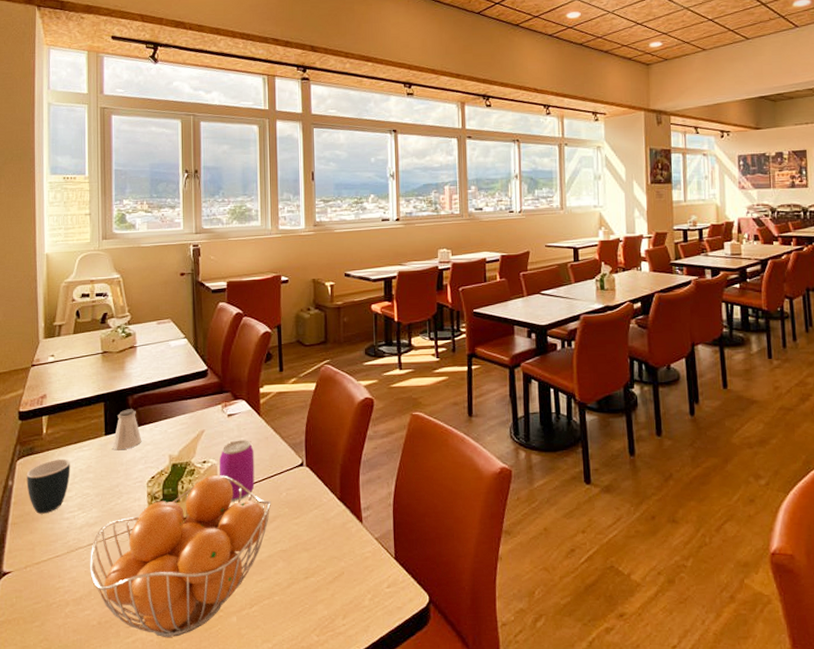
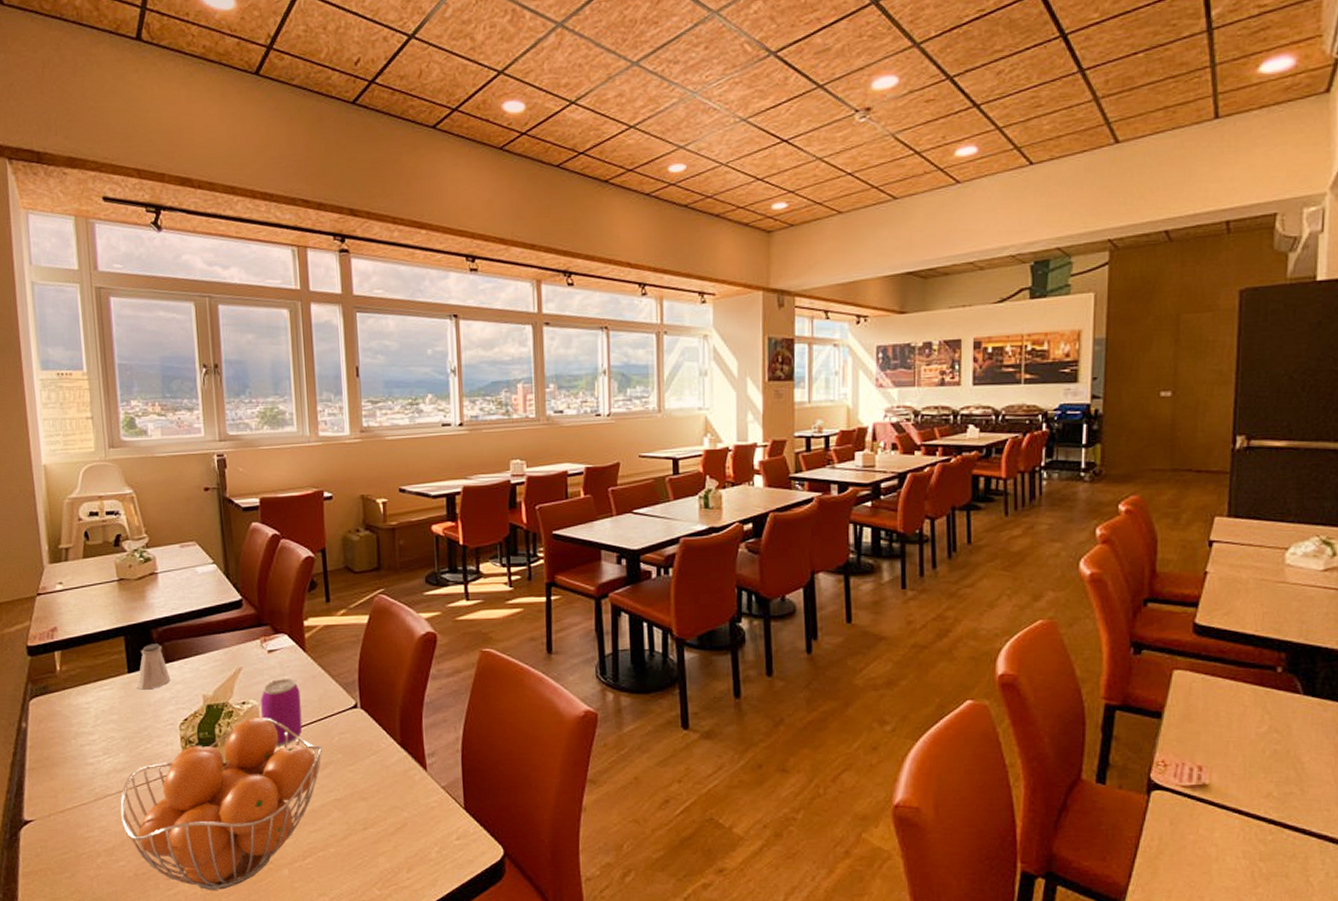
mug: present [26,458,71,514] -> none [41,698,92,759]

